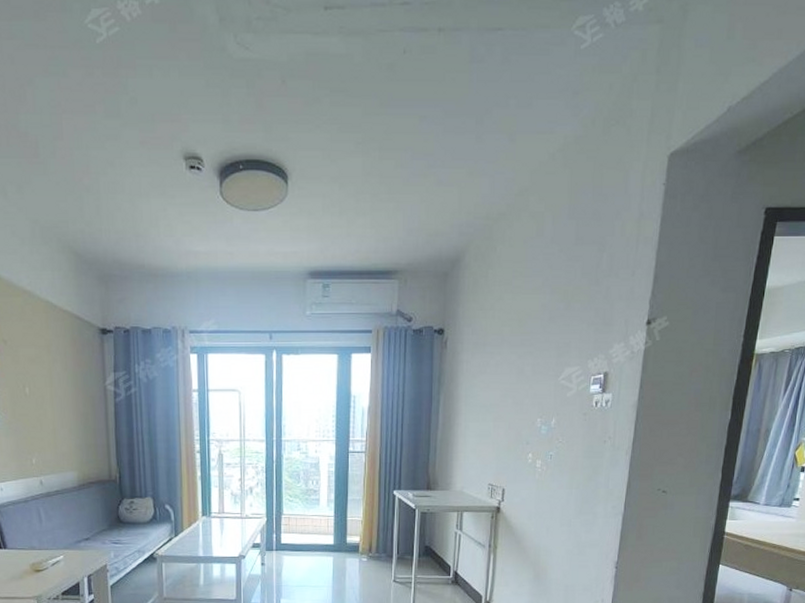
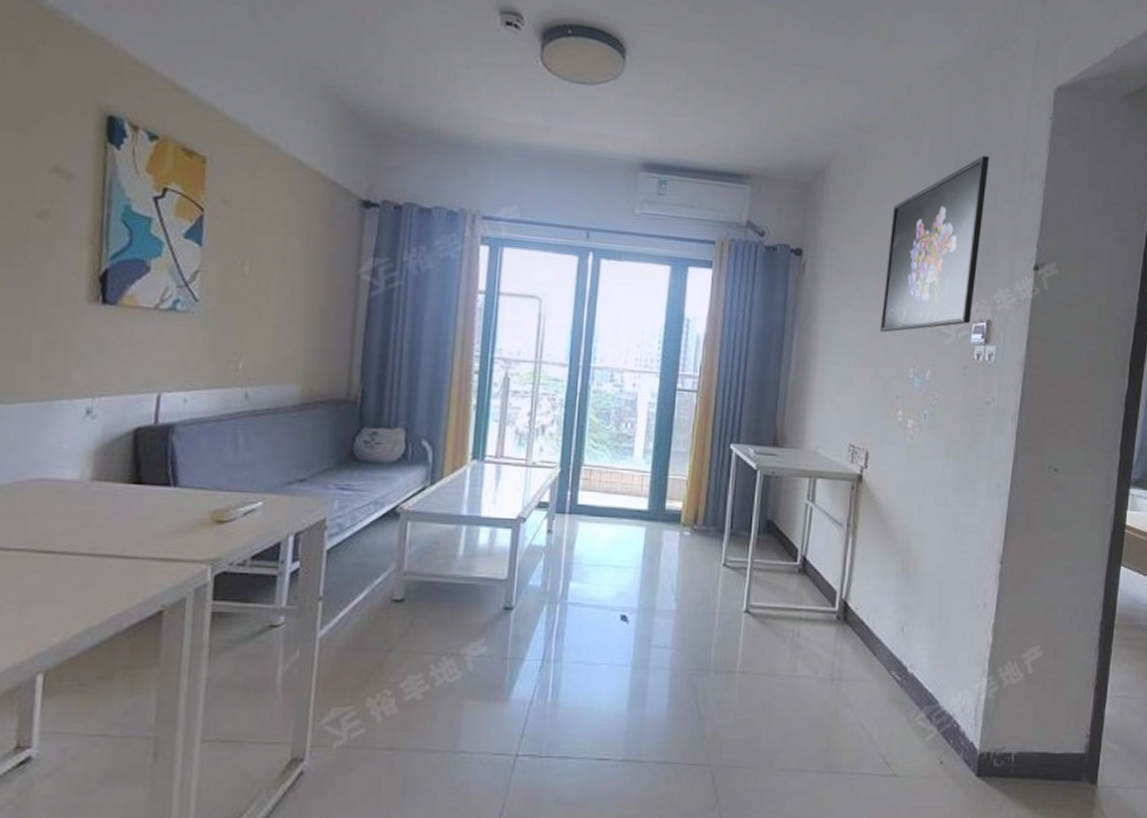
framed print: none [512,227,607,391] -> present [880,156,990,333]

